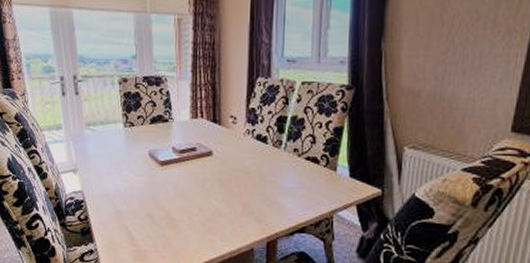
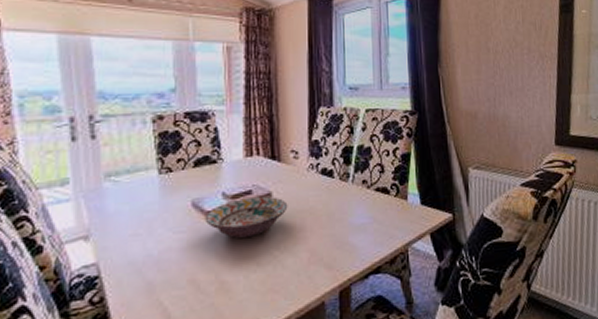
decorative bowl: none [158,153,226,186] -> present [205,196,288,238]

